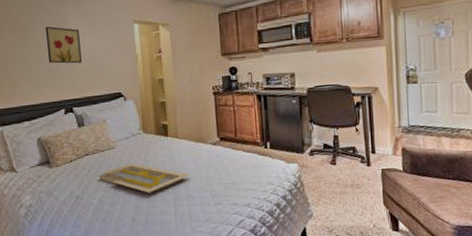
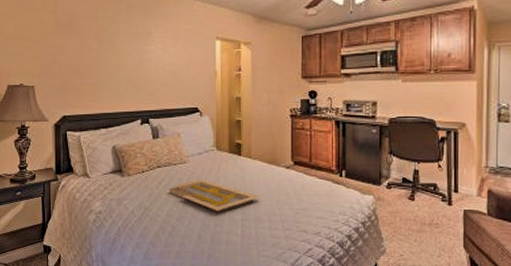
wall art: present [45,26,82,64] -> none [129,37,162,76]

